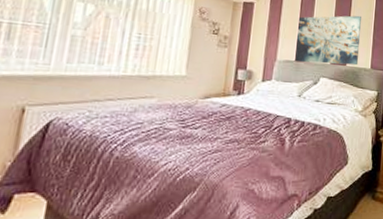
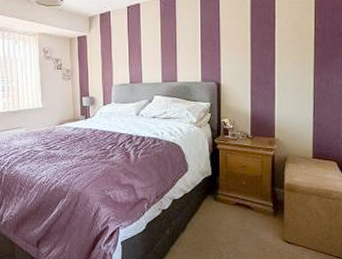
wall art: present [295,15,361,66] -> none [127,30,189,84]

